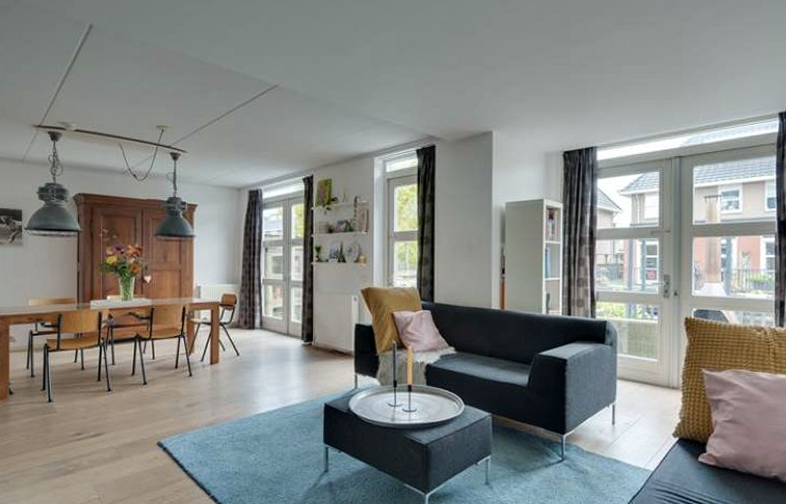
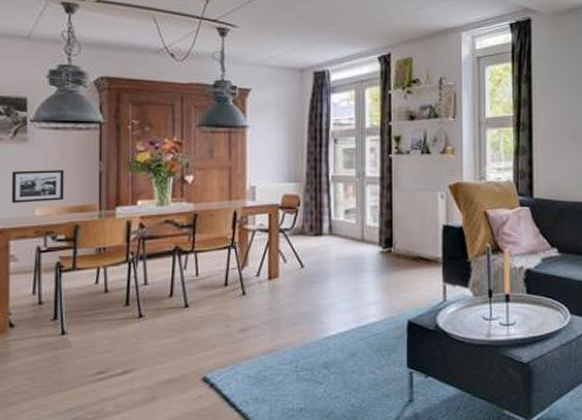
picture frame: none [10,269,50,295] -> present [11,170,64,203]

